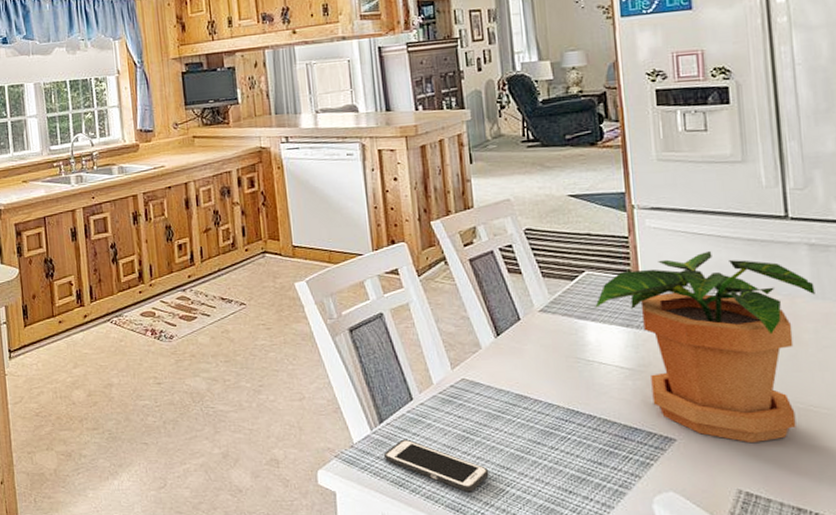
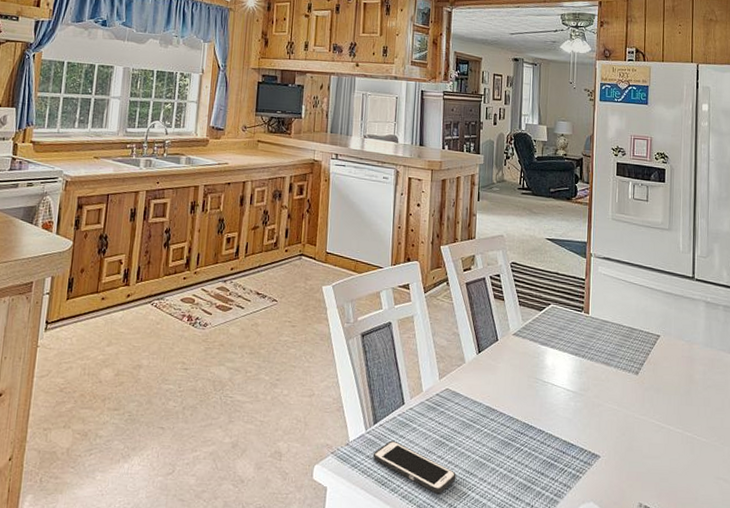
potted plant: present [595,251,815,444] -> none [555,299,706,464]

